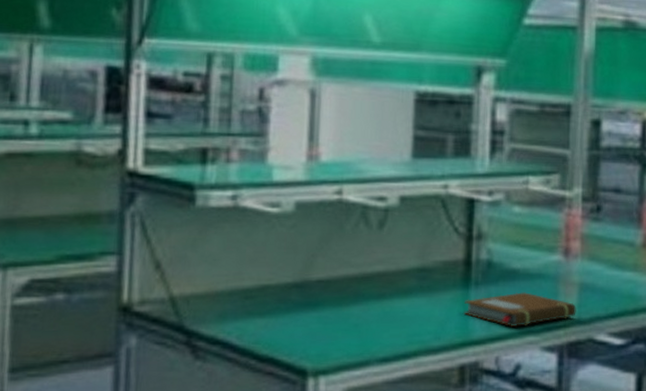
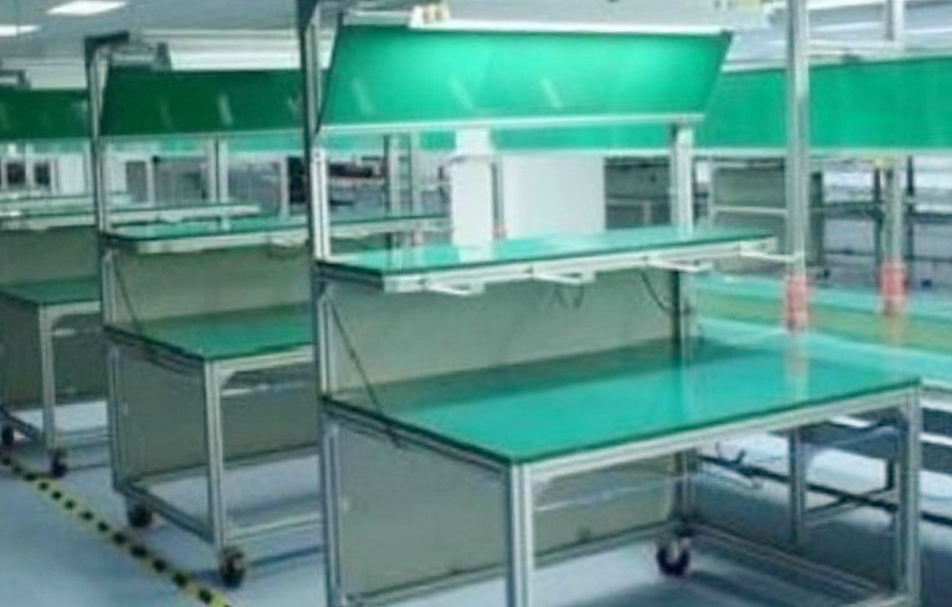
notebook: present [463,292,576,326] -> none [675,371,807,409]

